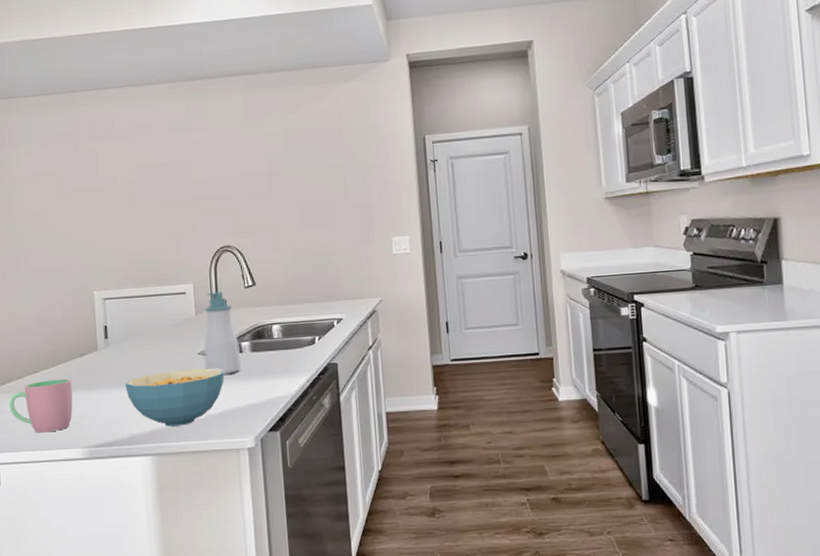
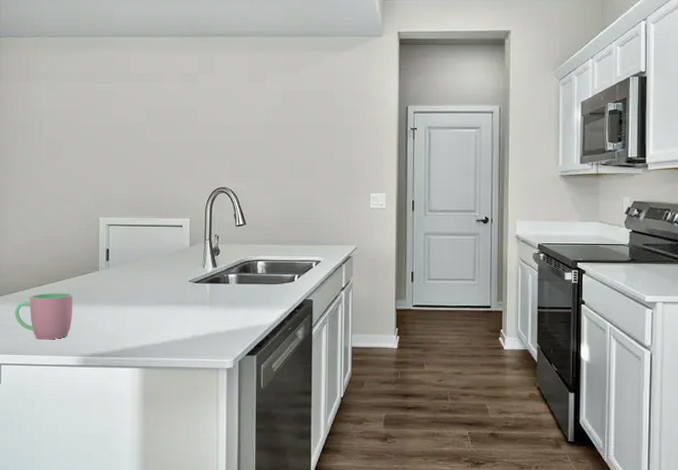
cereal bowl: present [125,368,225,427] -> none [121,294,211,344]
soap bottle: present [204,291,242,374] -> none [194,227,227,302]

